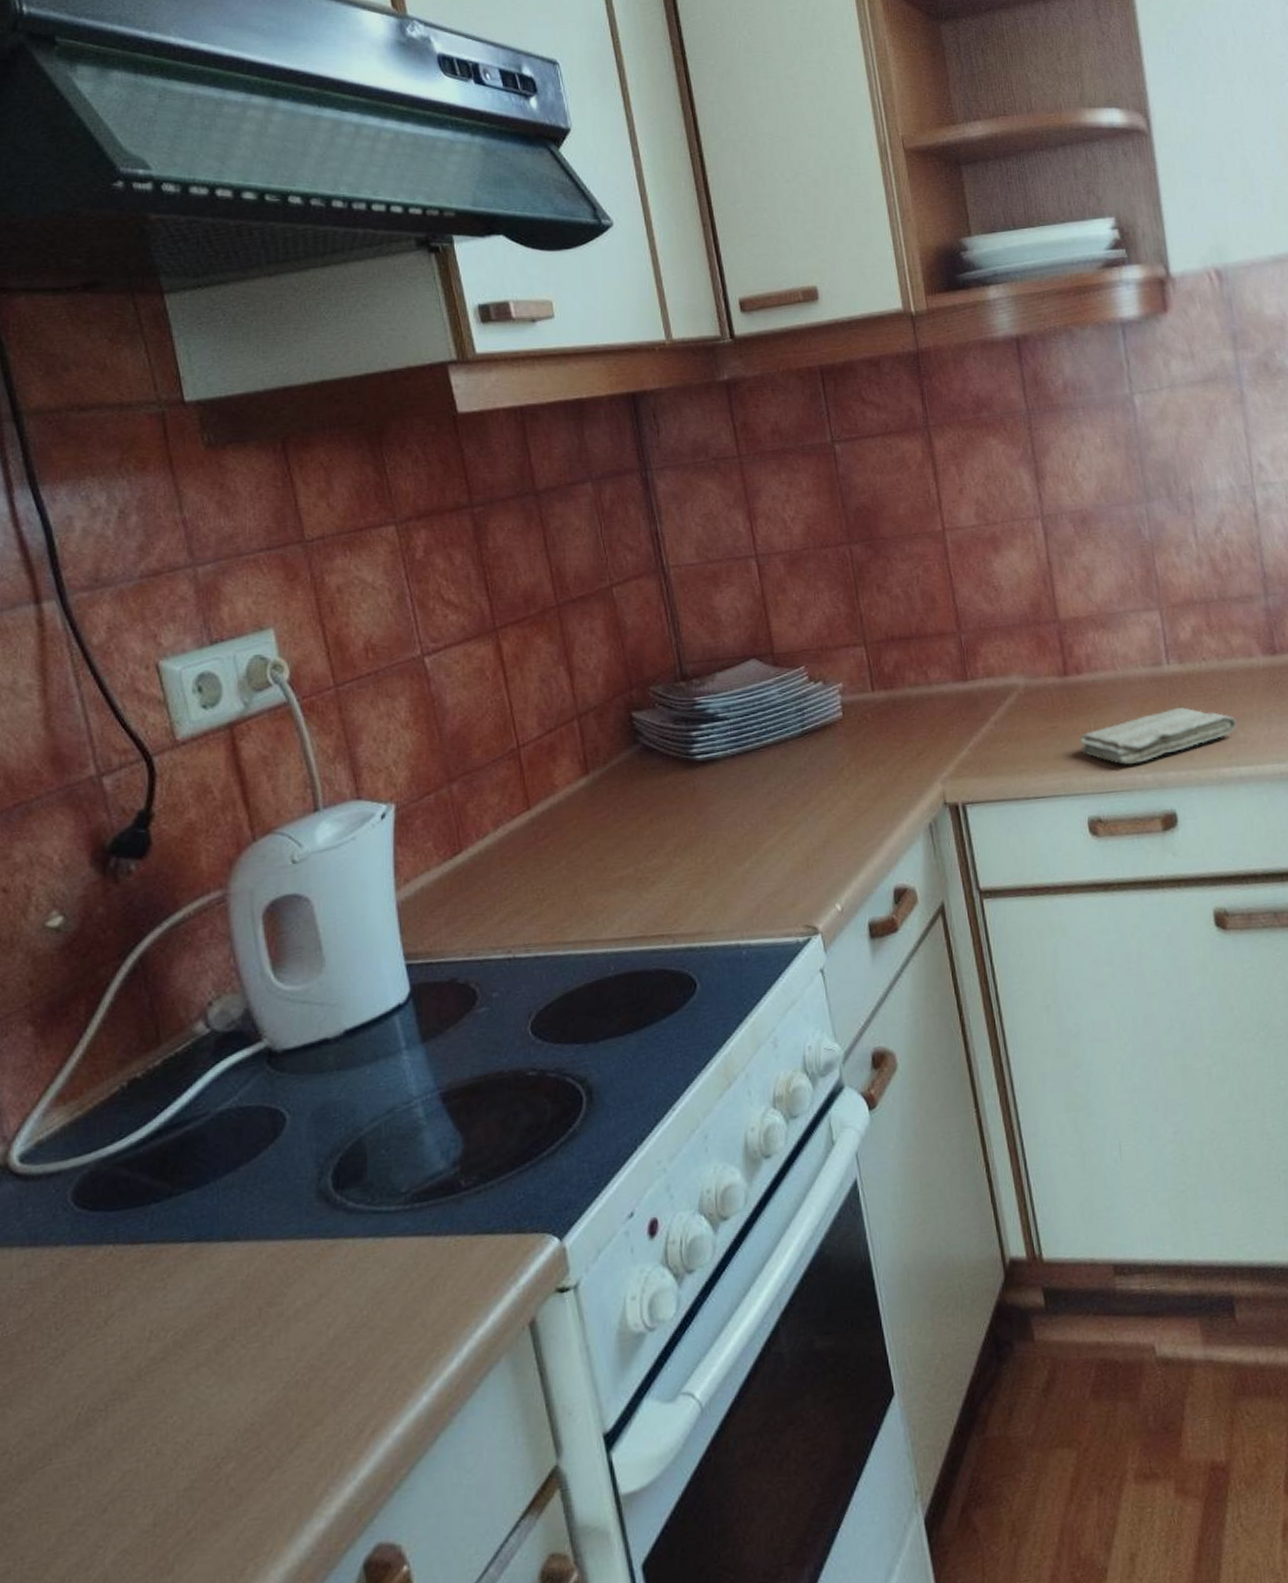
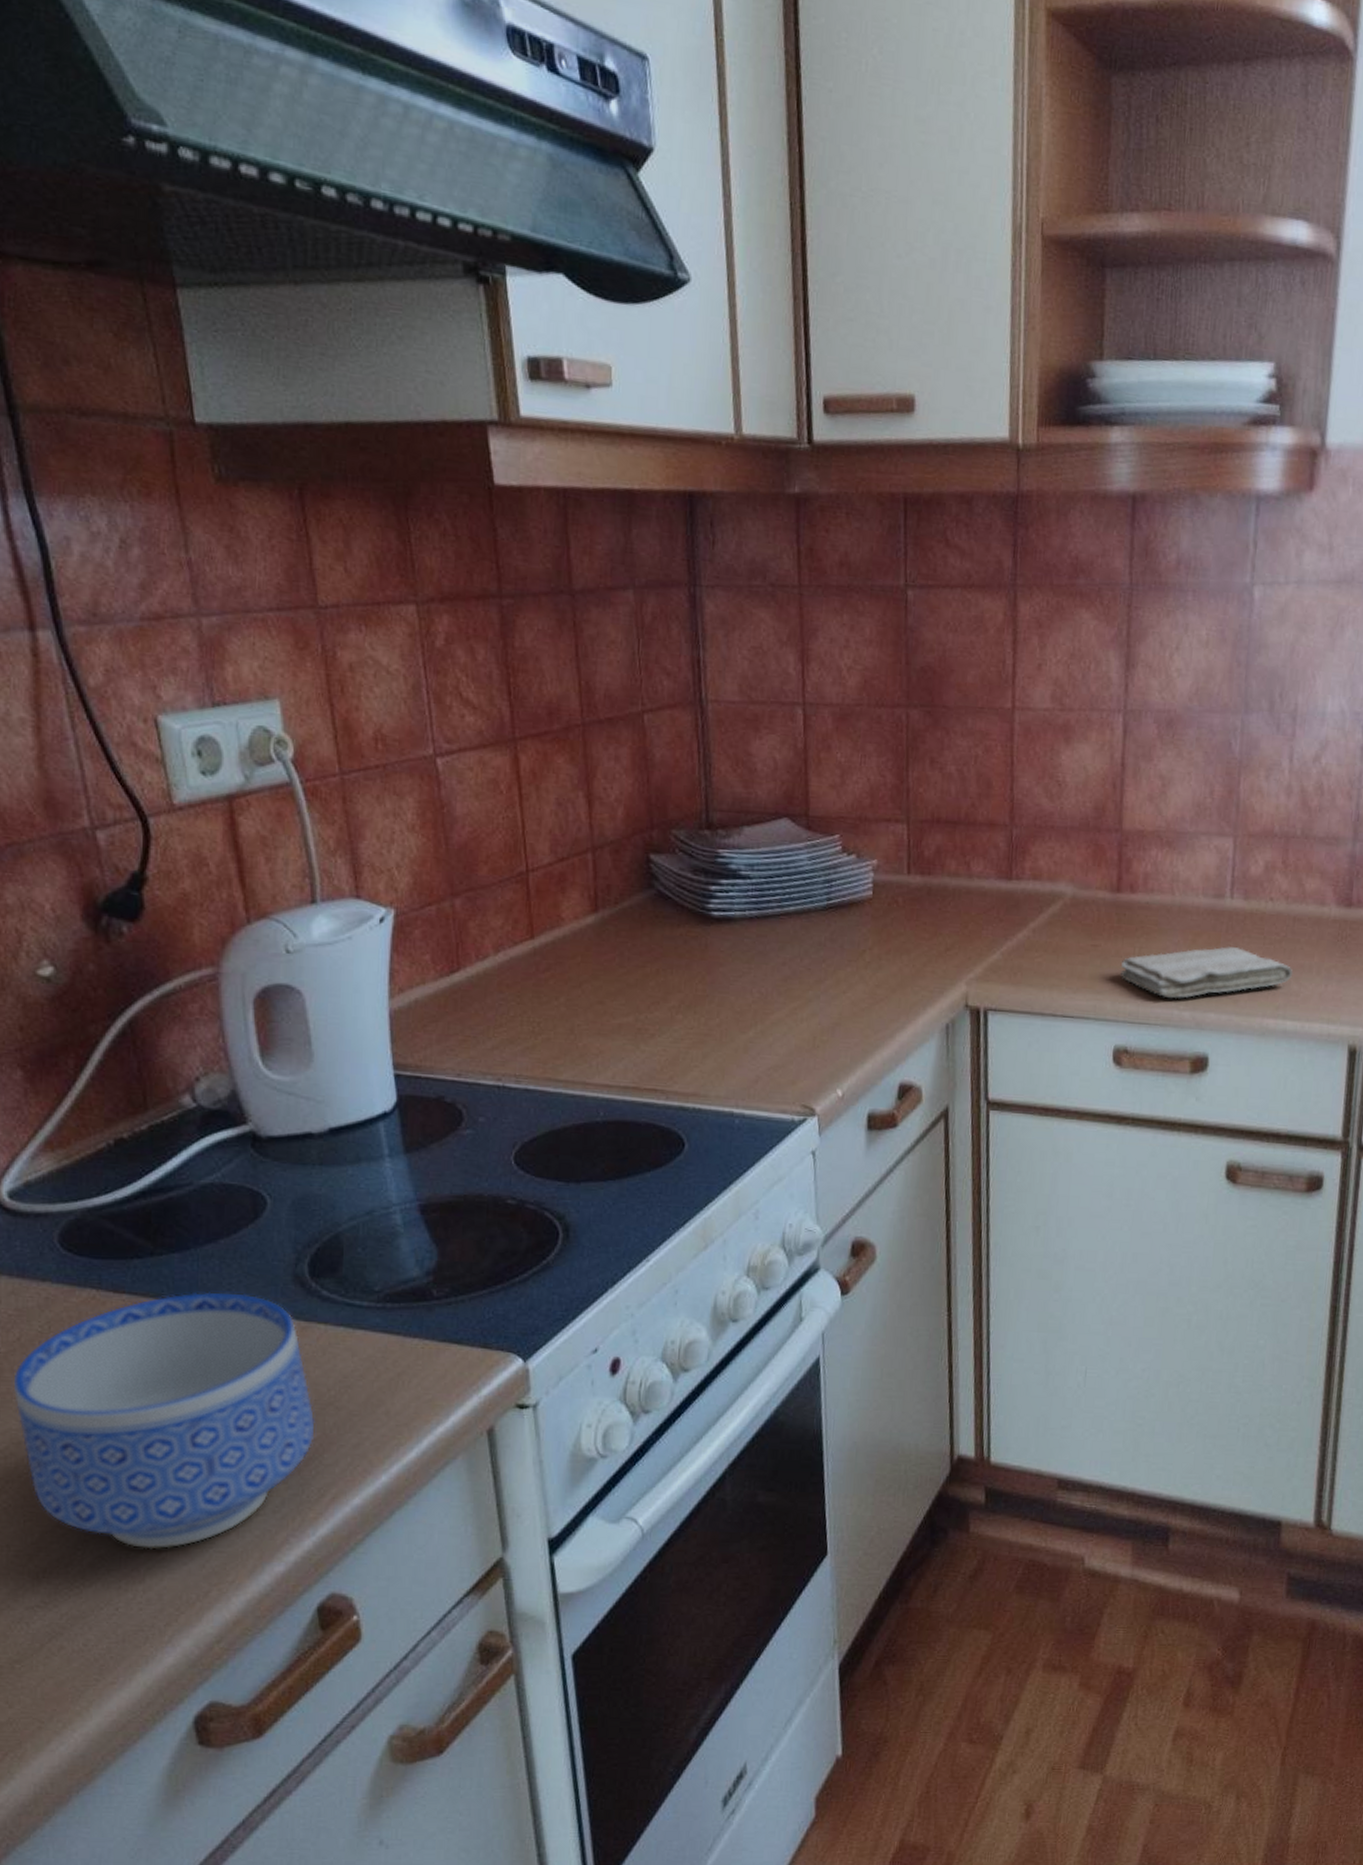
bowl: none [26,1220,349,1533] -> present [13,1292,315,1550]

